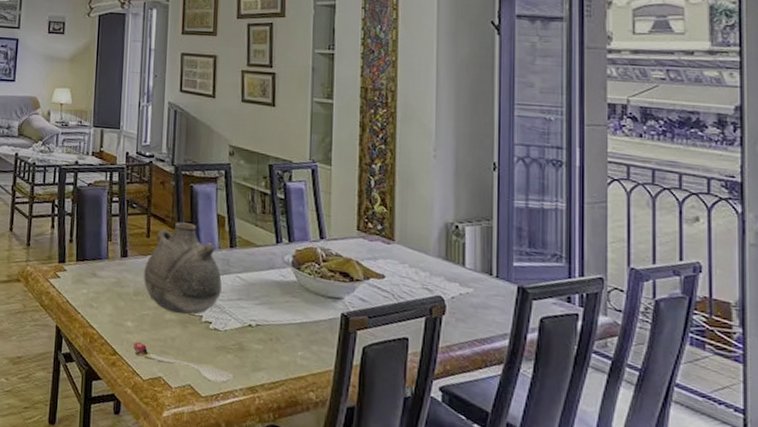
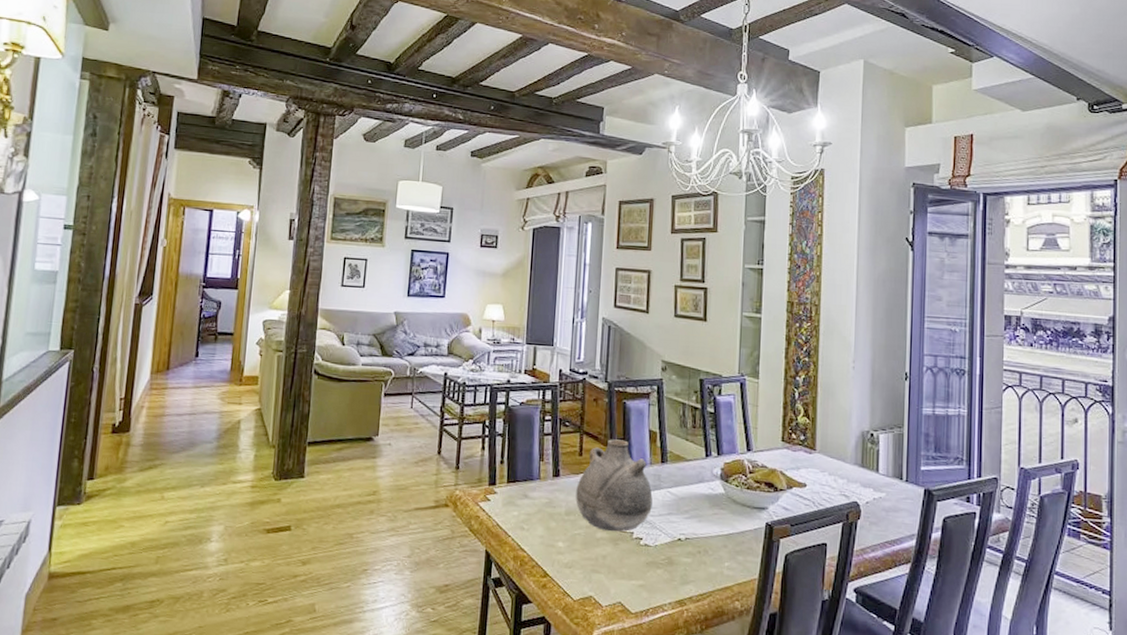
spoon: present [132,341,234,383] -> none [564,562,663,598]

